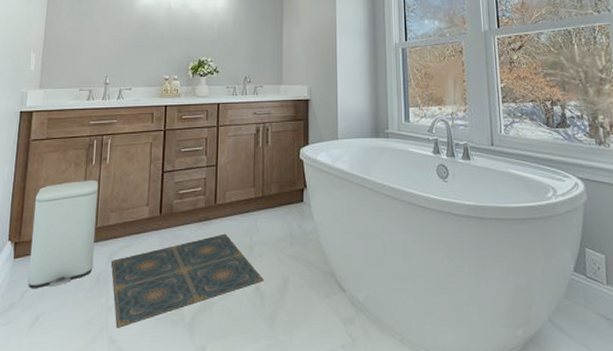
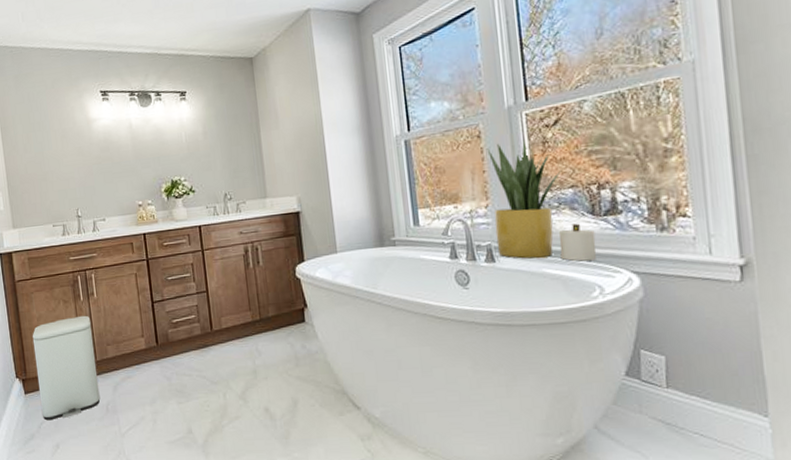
bath mat: present [111,233,263,328] -> none [116,359,272,452]
planter: none [467,58,524,159] -> present [487,139,561,259]
candle: none [521,132,550,165] -> present [559,223,597,262]

